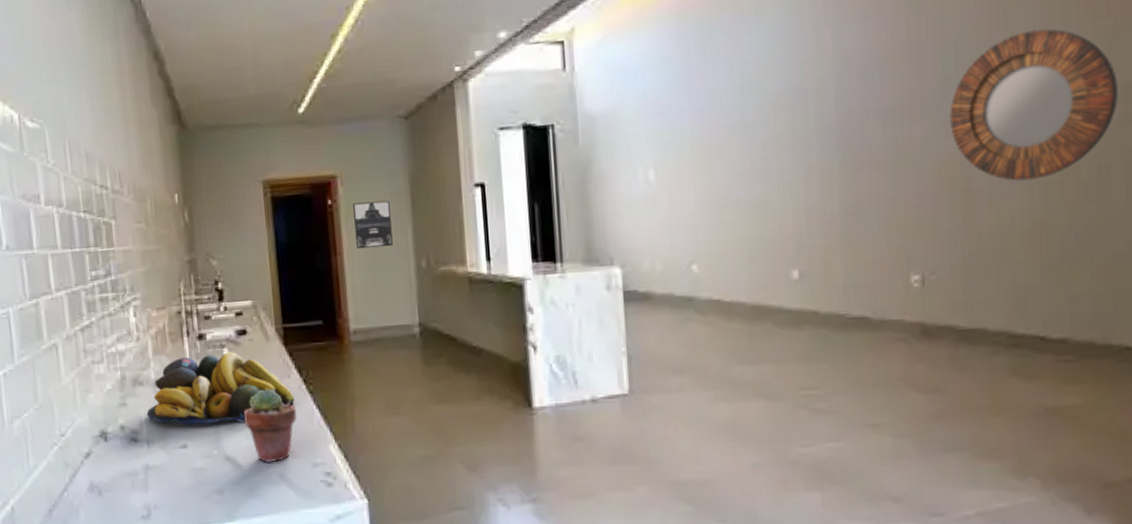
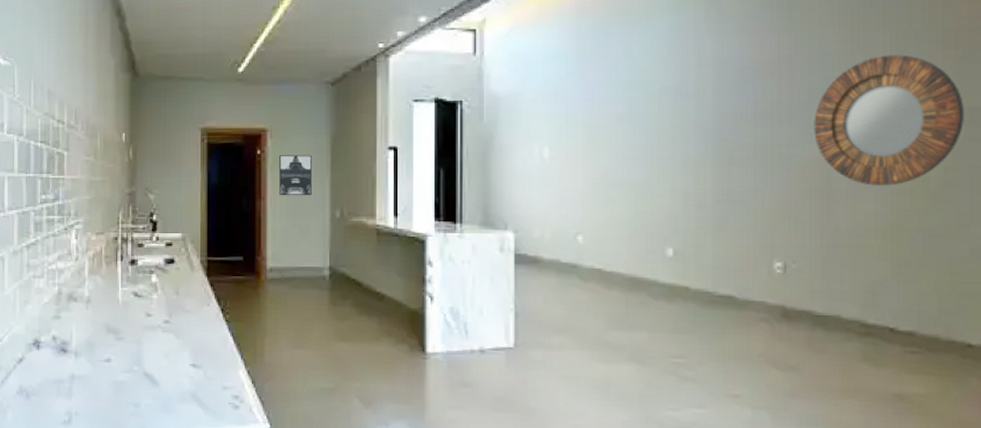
fruit bowl: present [146,352,295,426] -> none [77,278,212,344]
potted succulent: present [243,389,297,462] -> none [164,314,212,382]

